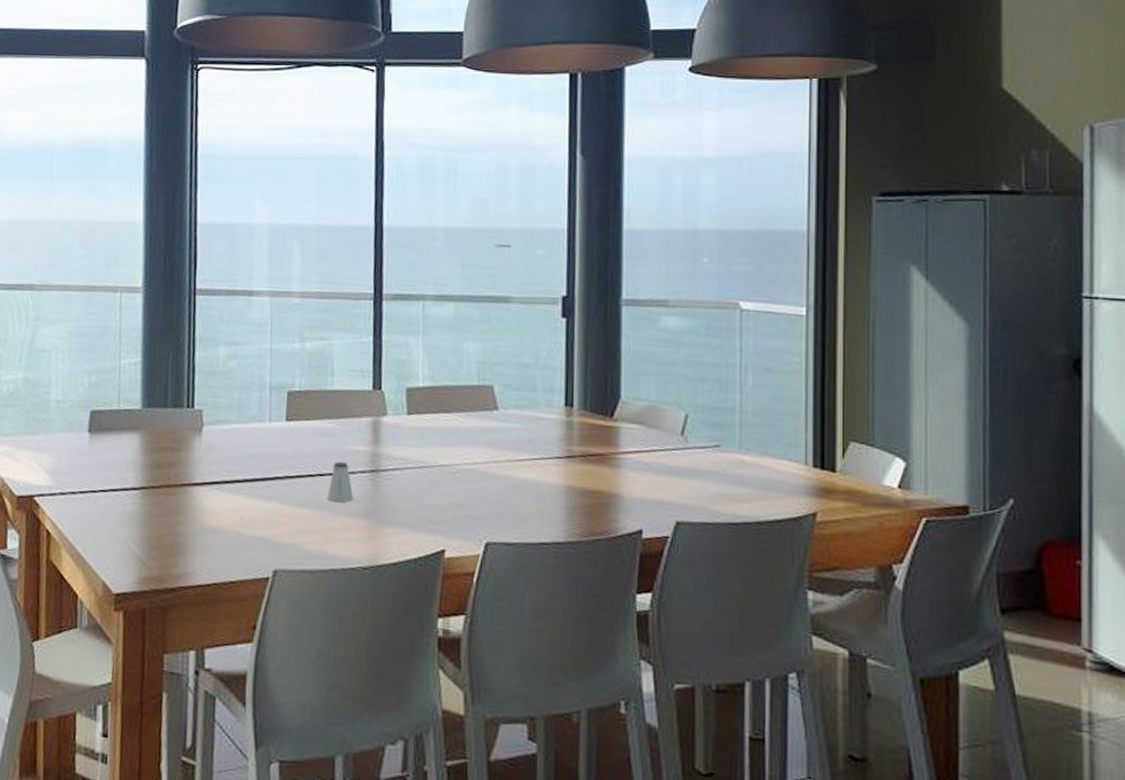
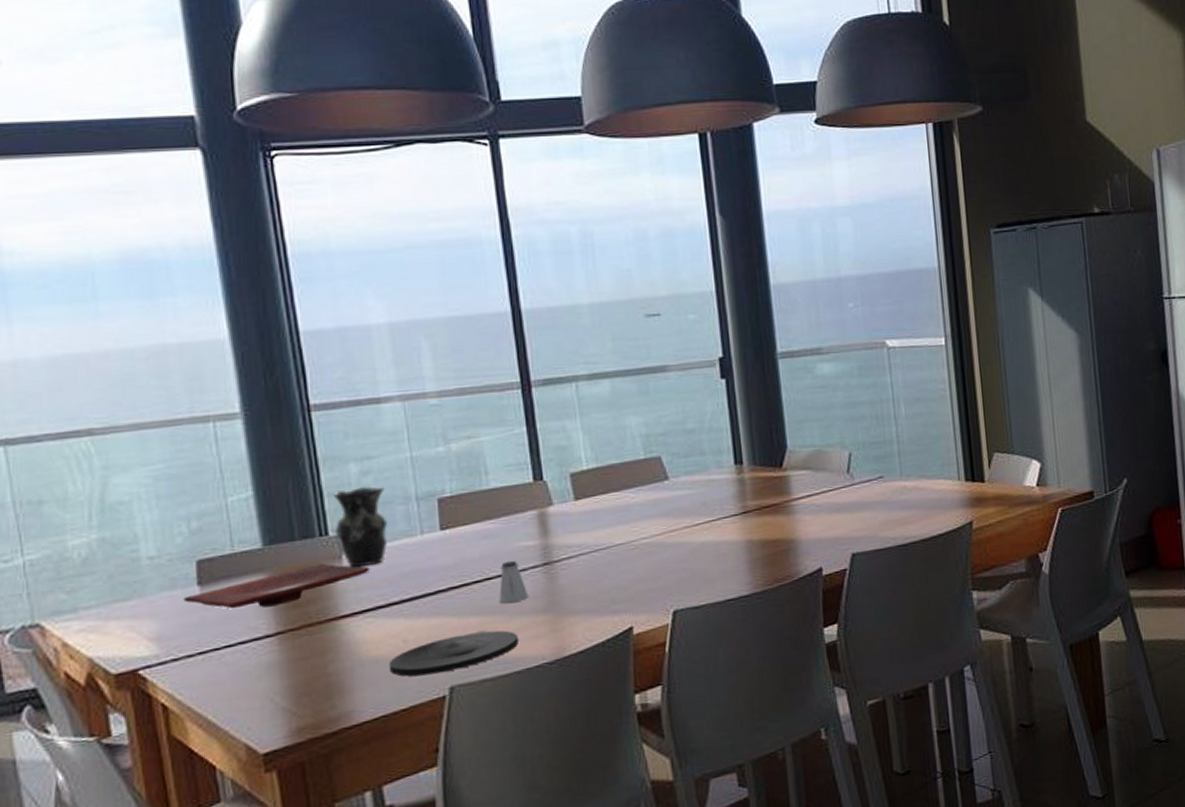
cutting board: none [76,432,223,463] -> present [183,563,370,609]
vase: none [199,369,245,443] -> present [332,486,387,568]
plate: none [225,522,340,555] -> present [388,630,520,676]

